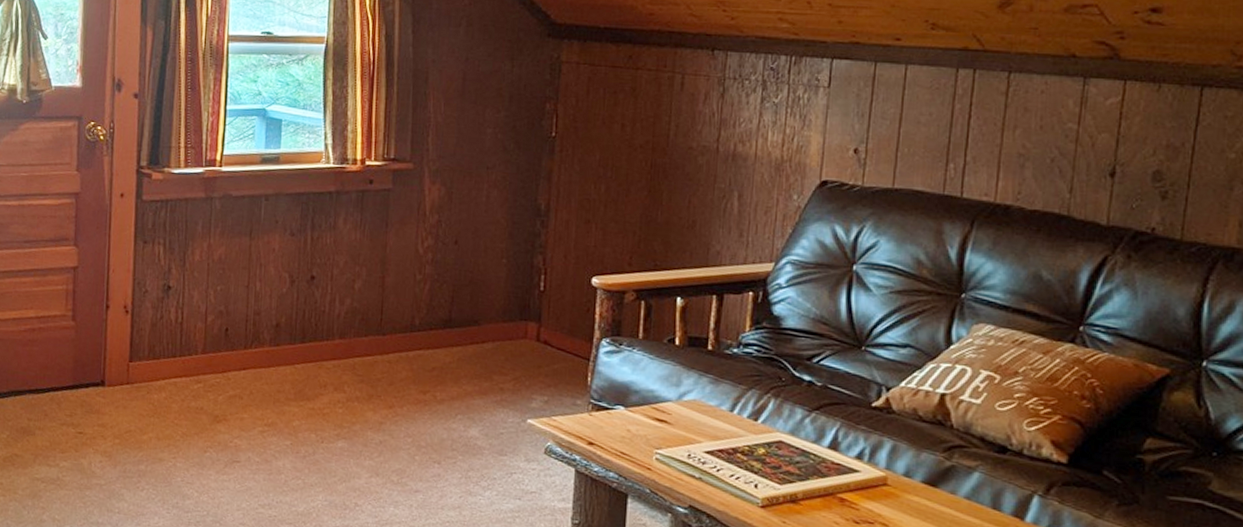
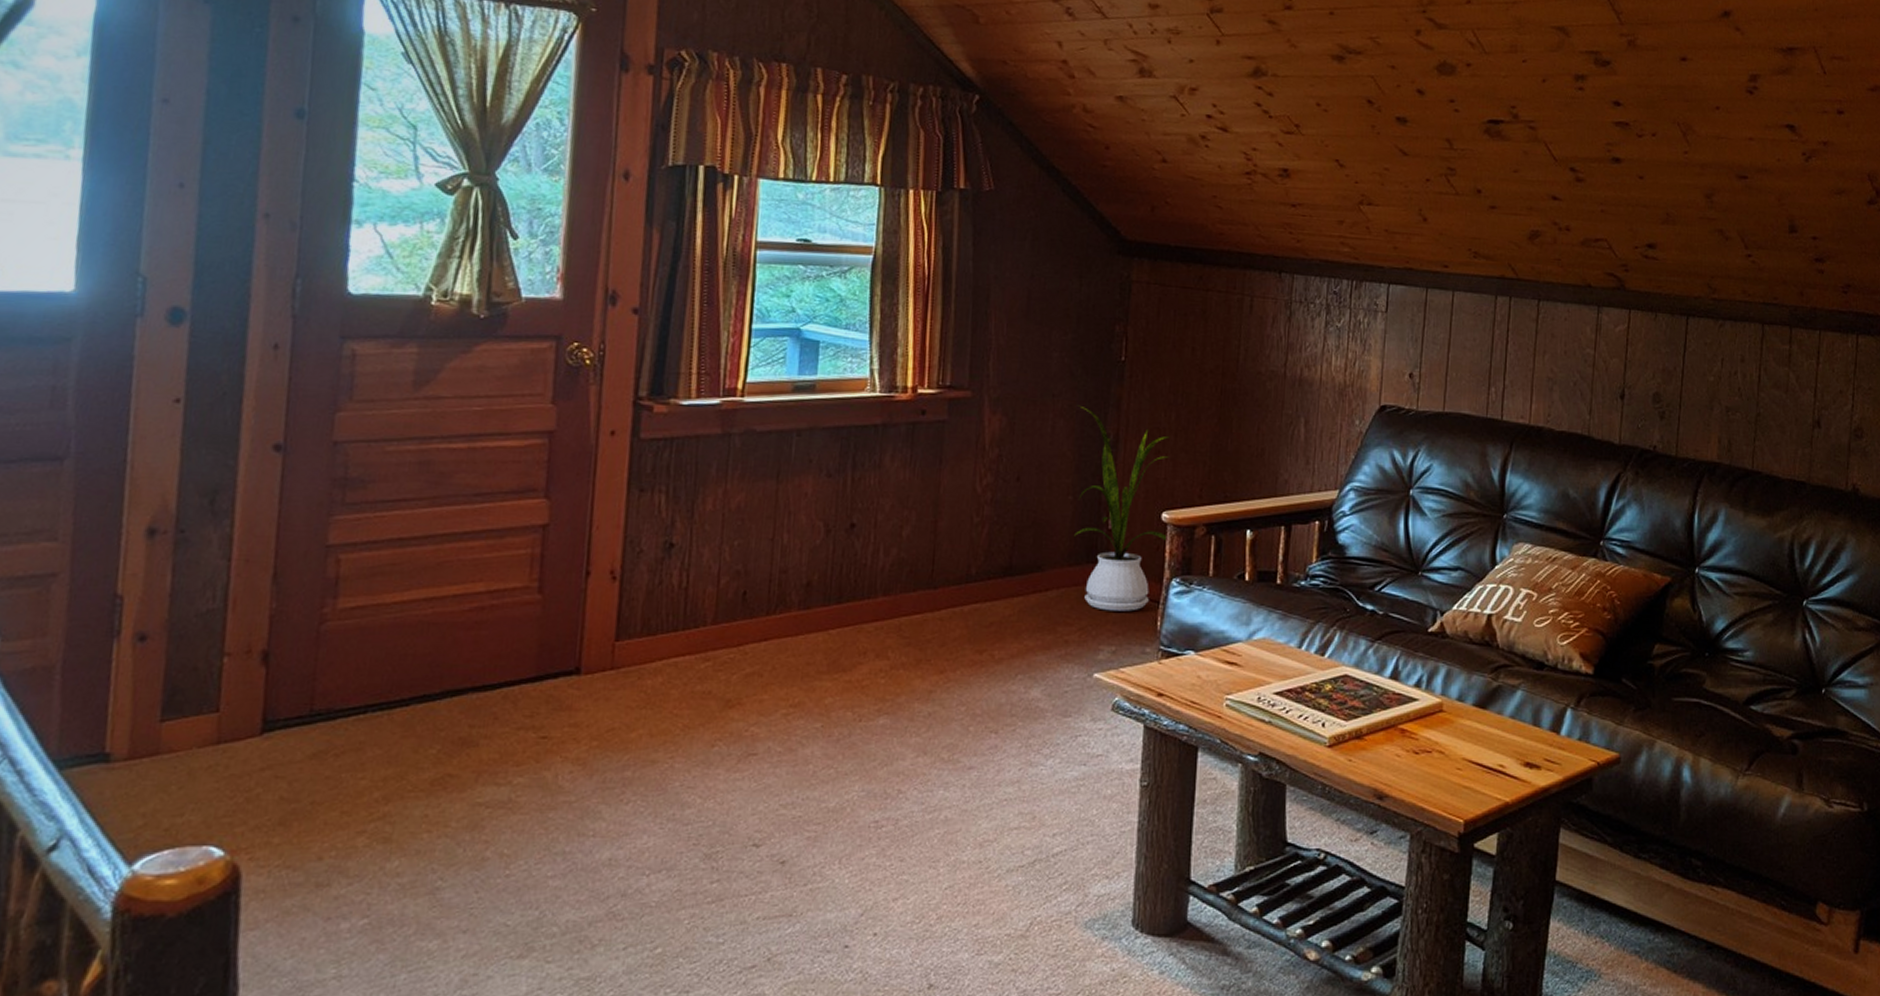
house plant: none [508,177,600,366] -> present [1074,405,1170,611]

